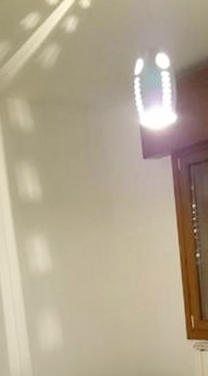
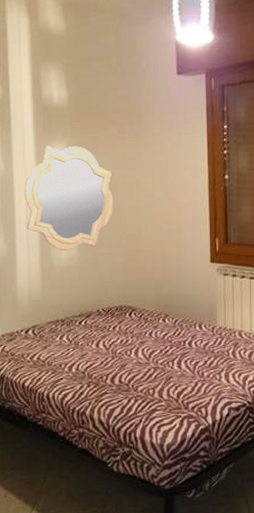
mirror: none [9,237,92,337] -> present [24,145,114,250]

